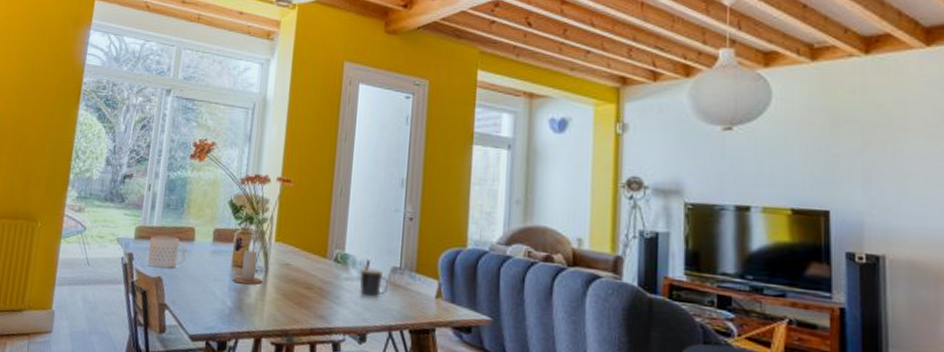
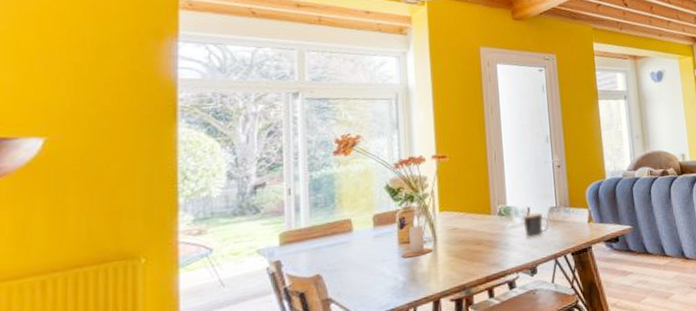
mug: present [148,235,186,269] -> none [299,232,345,269]

